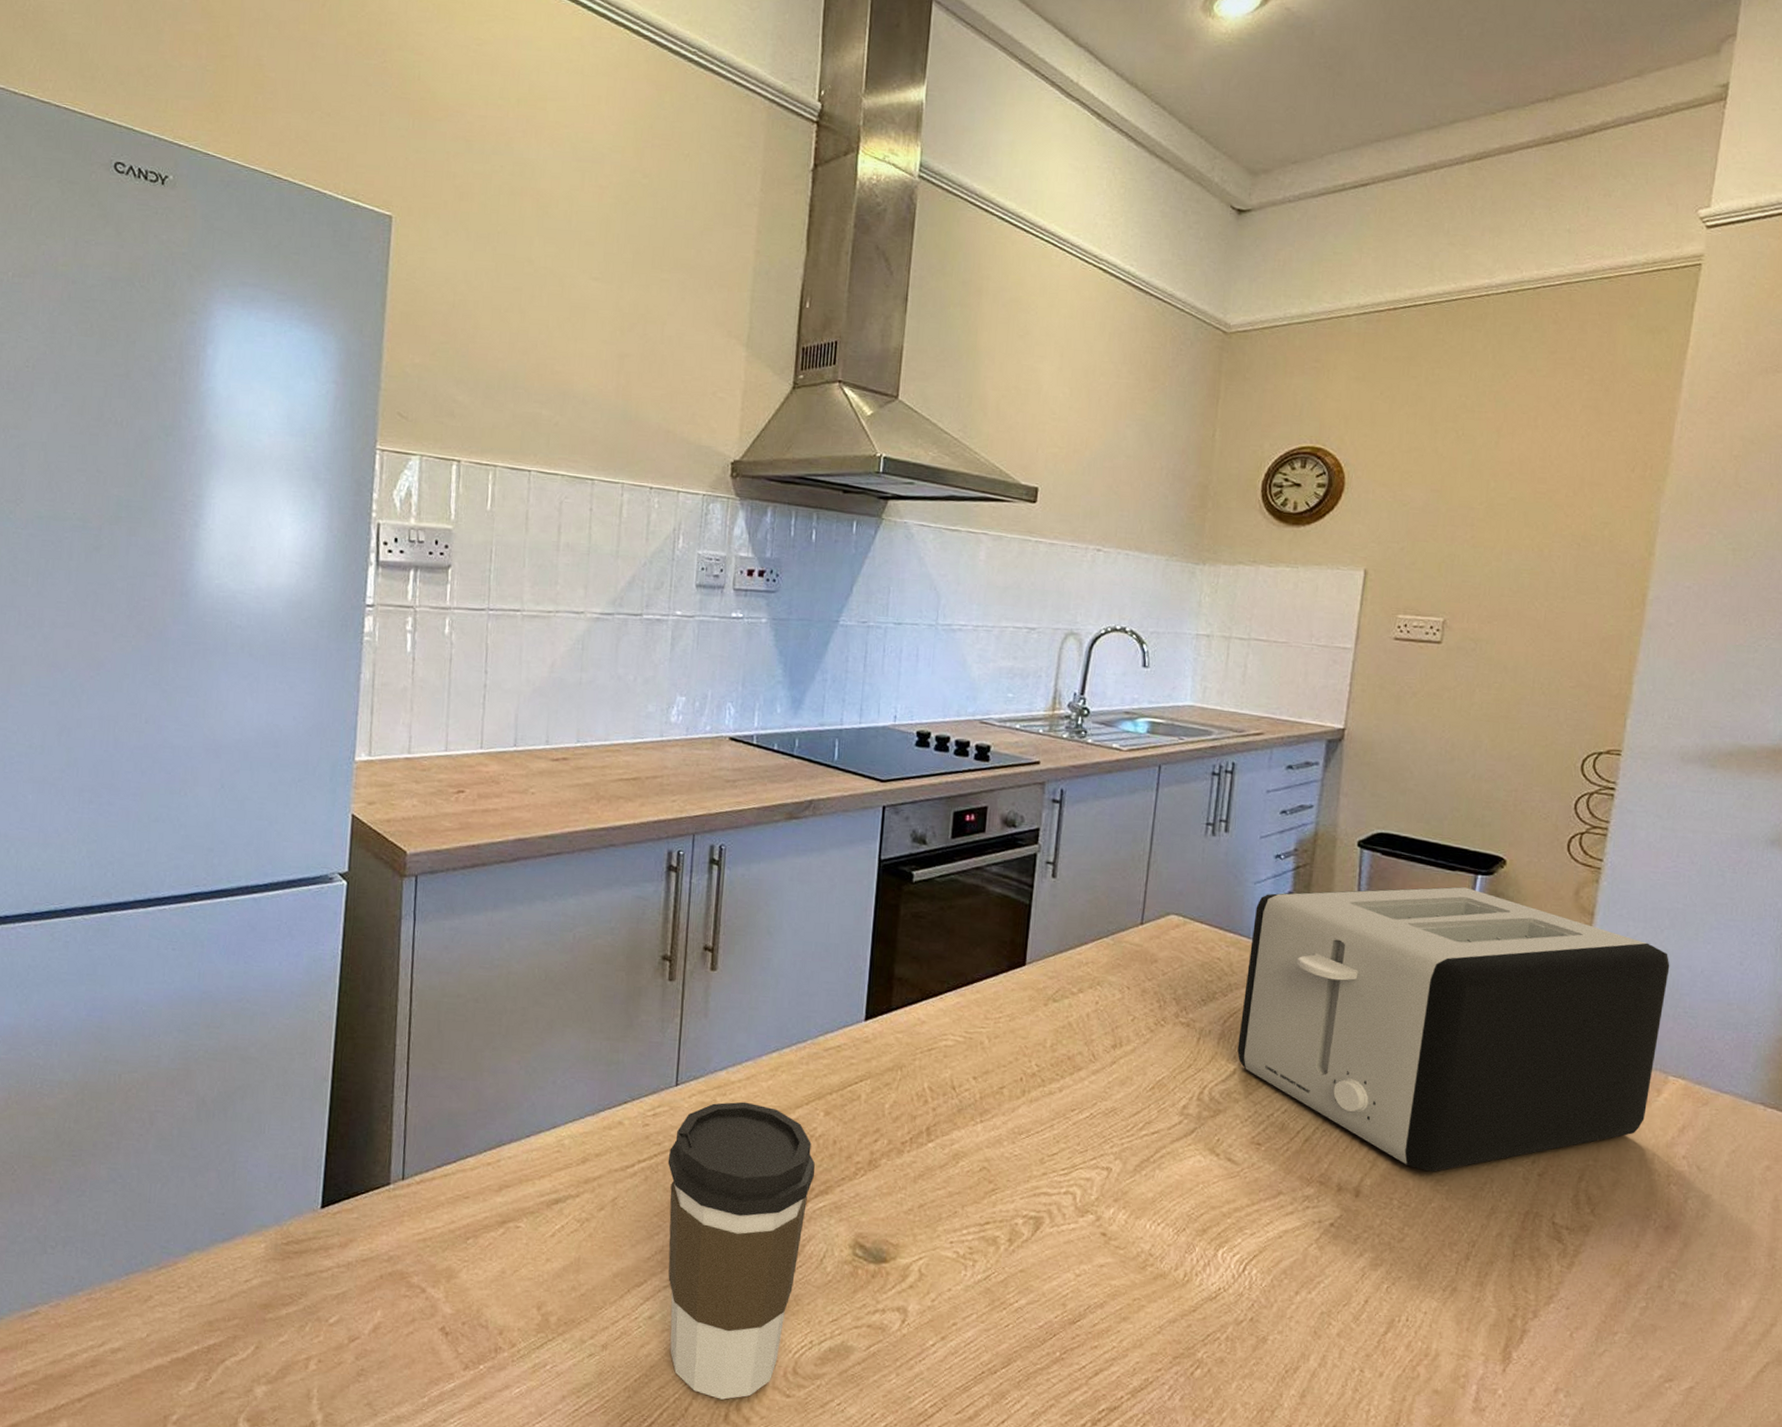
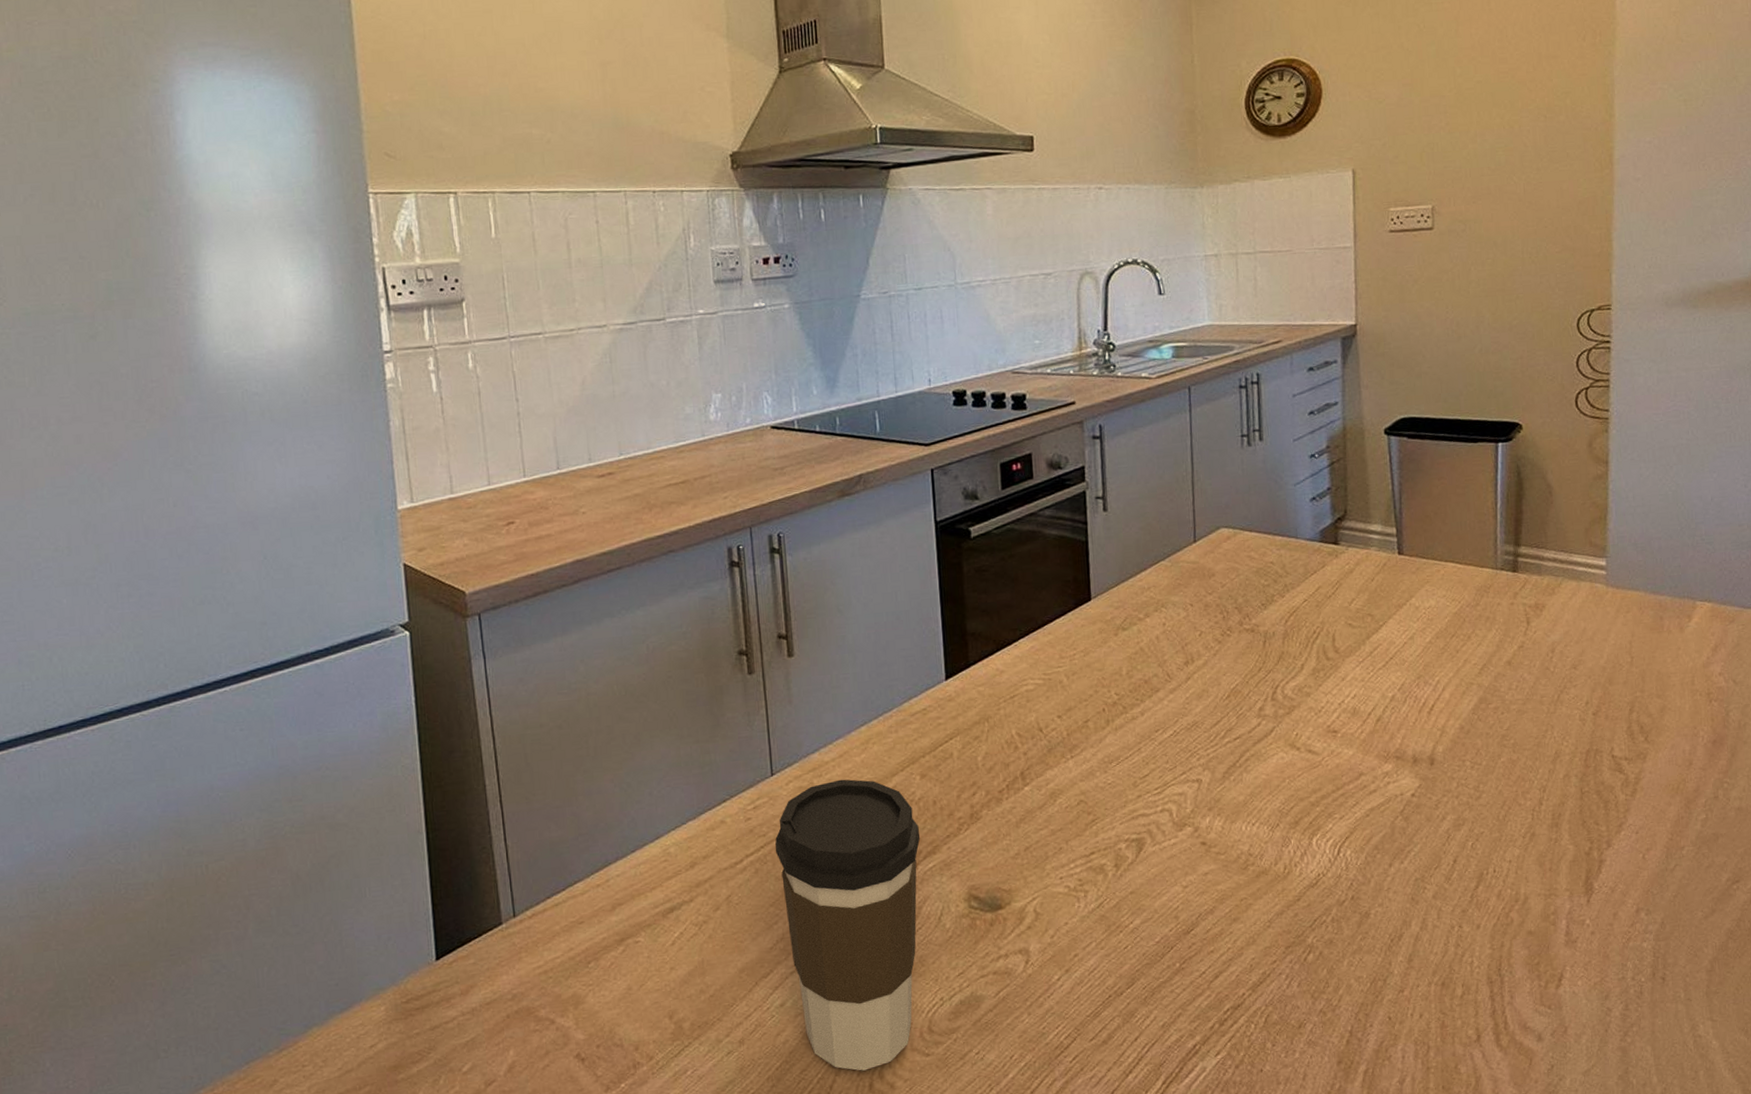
toaster: present [1237,887,1670,1172] -> none [1299,456,1683,729]

